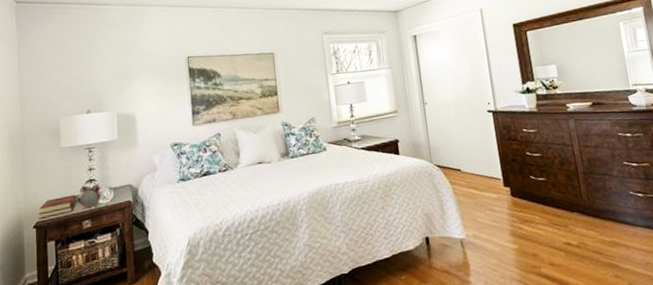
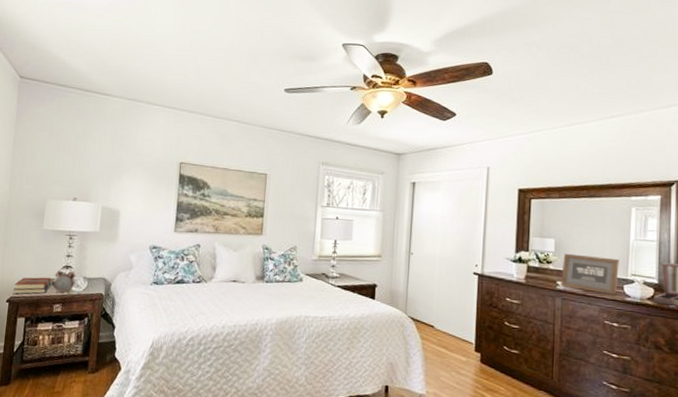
picture frame: none [567,73,623,108] -> present [561,253,619,296]

